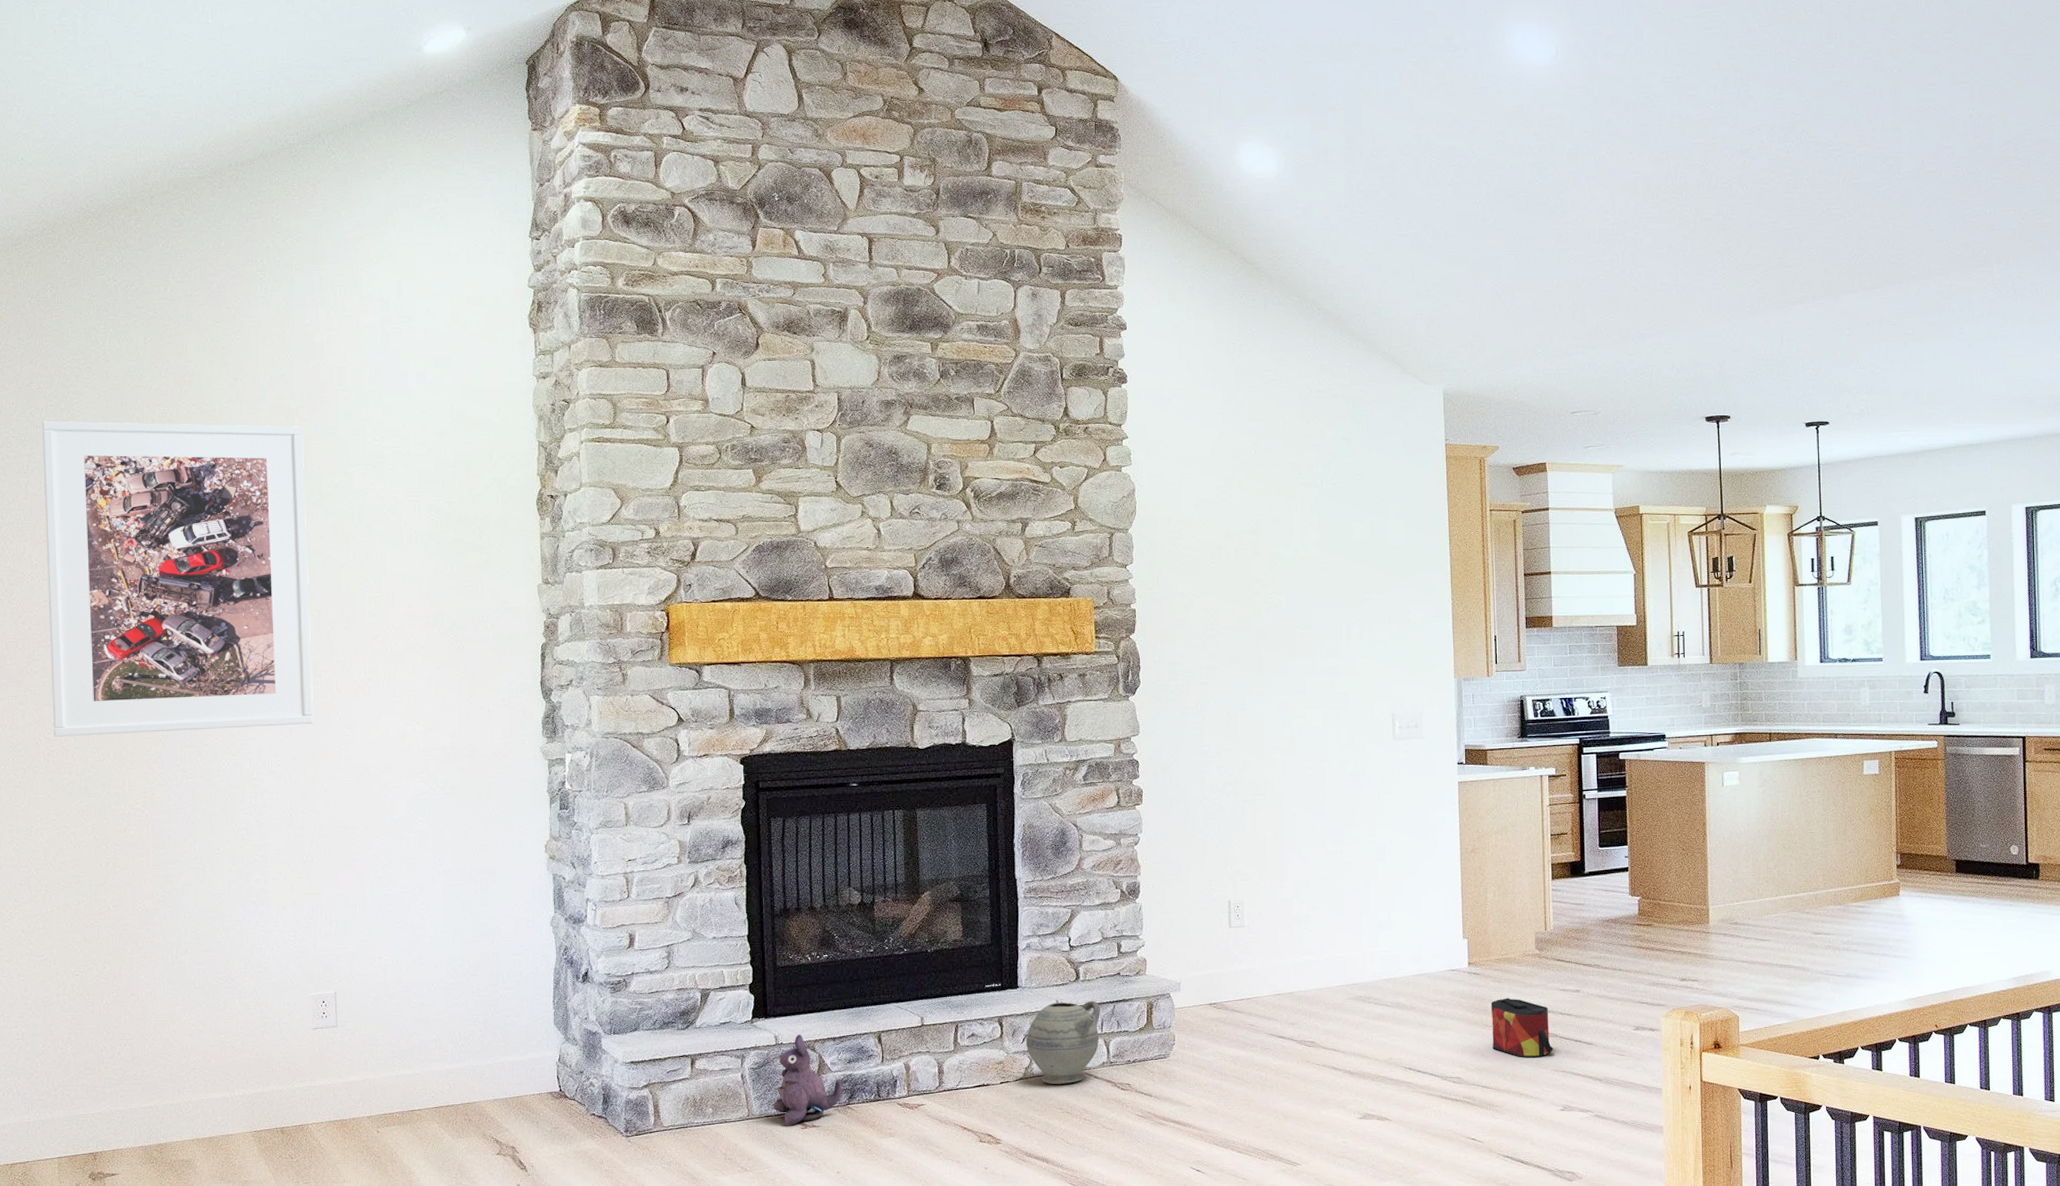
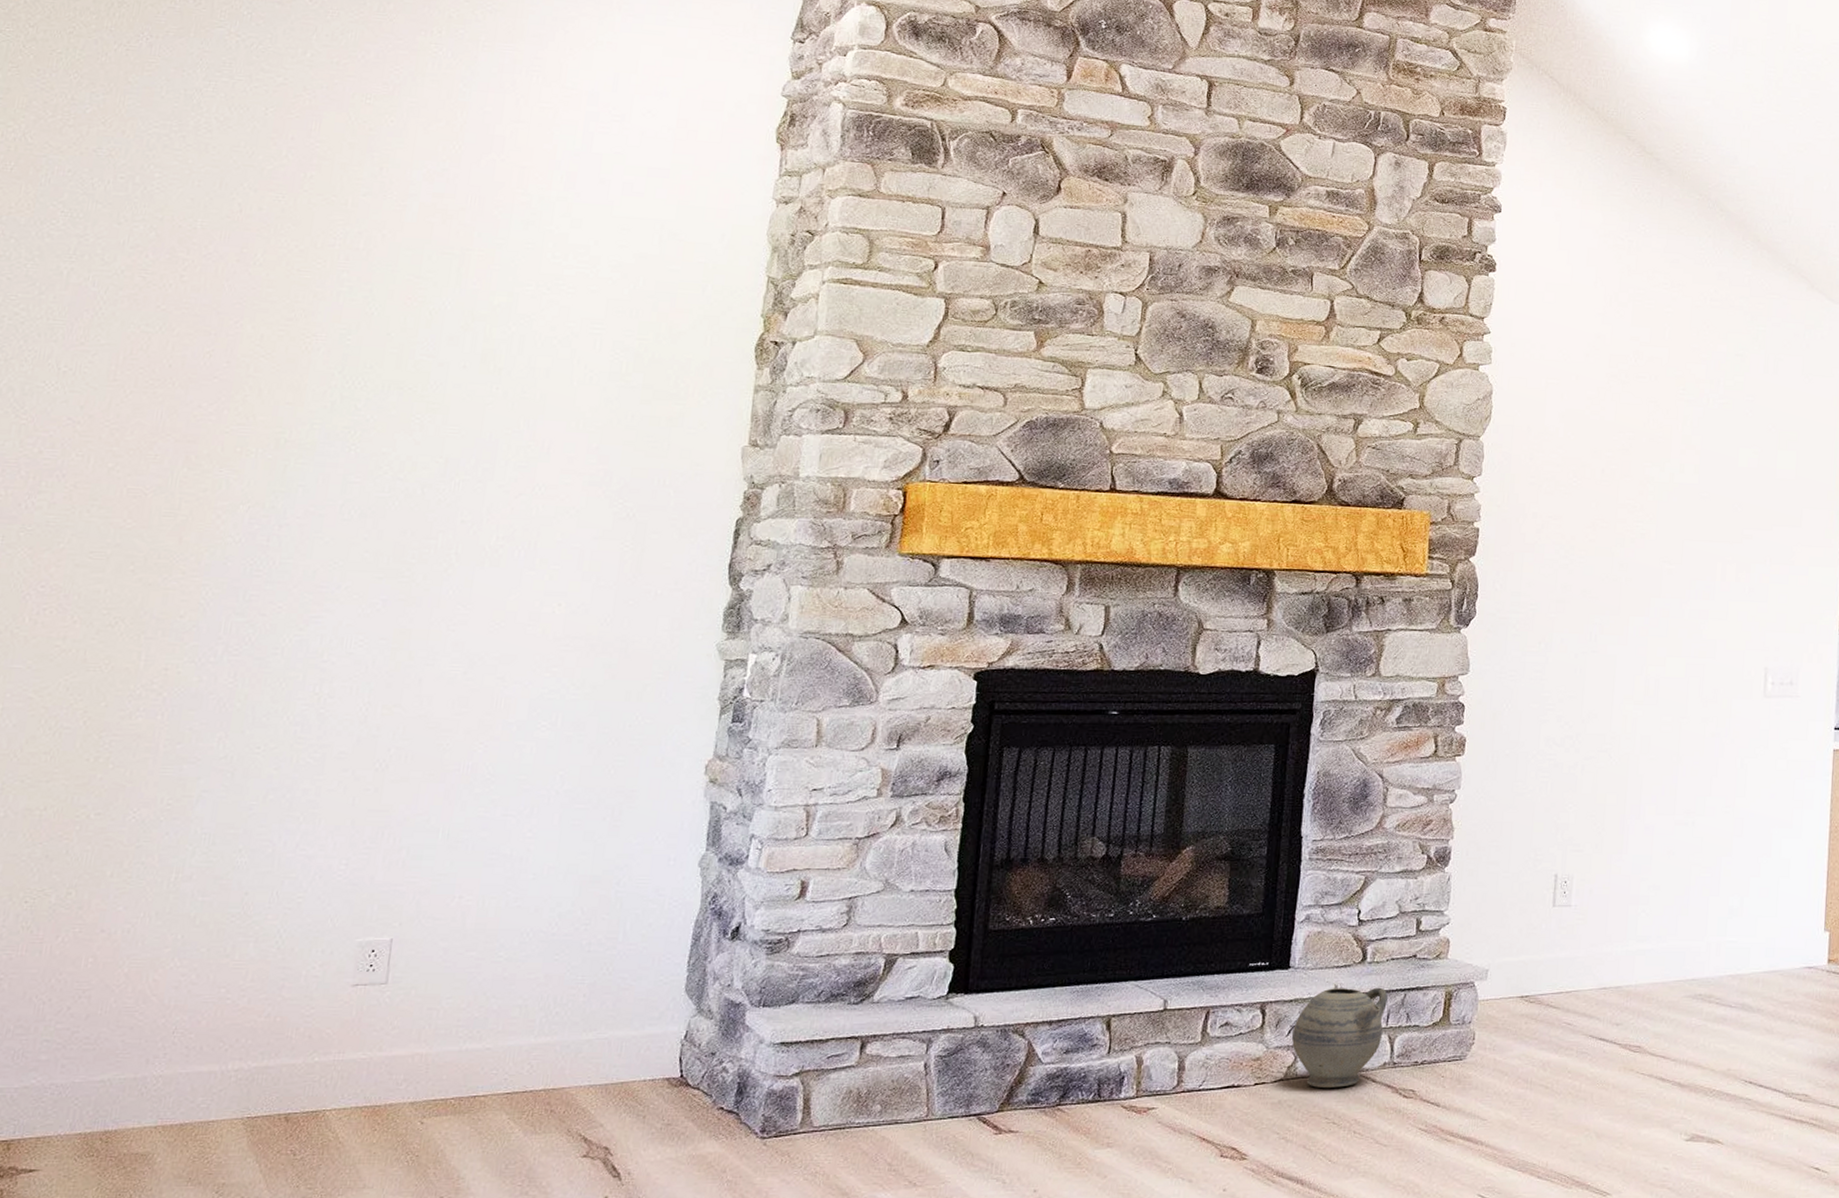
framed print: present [41,420,313,737] -> none [50,195,461,597]
plush toy: present [773,1034,843,1126] -> none [960,1015,1054,1130]

